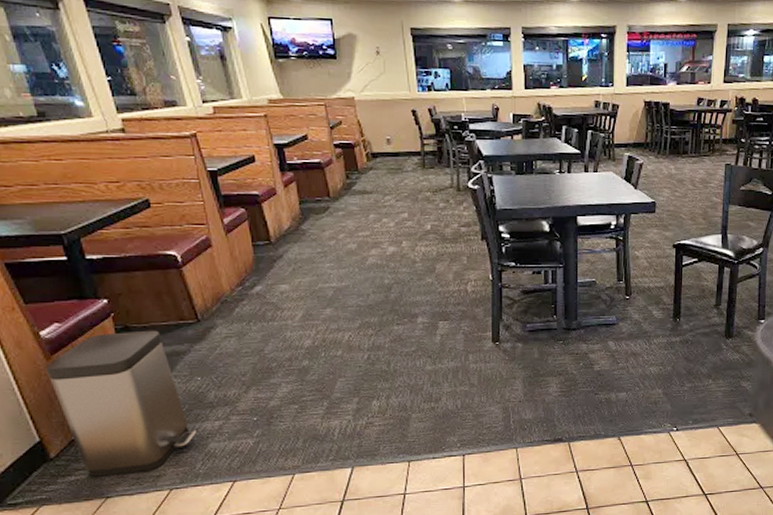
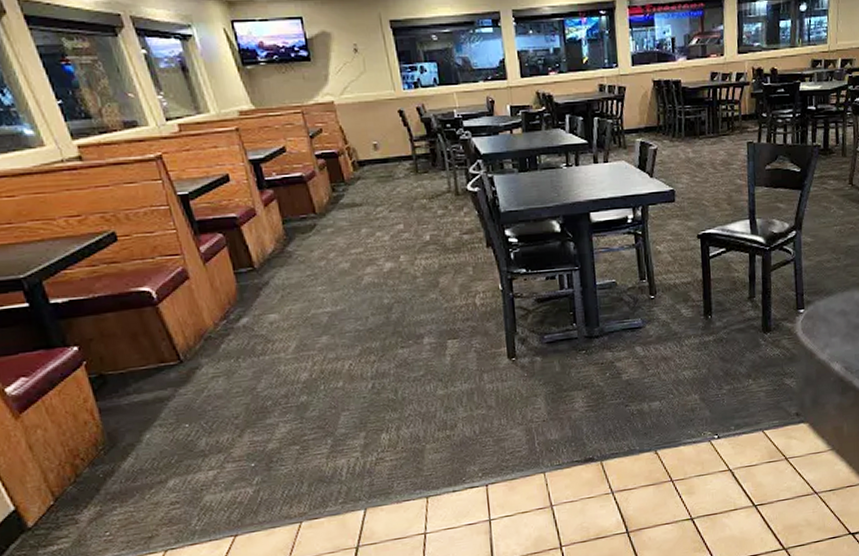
pedal bin: present [45,330,197,477] -> none [14,376,190,545]

